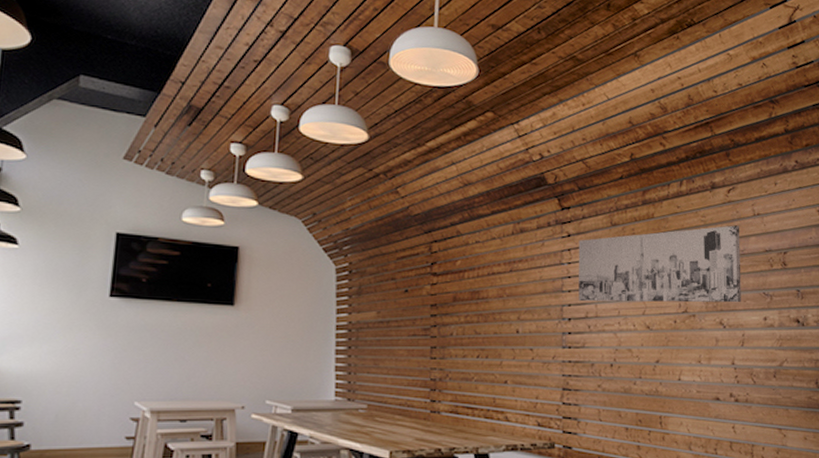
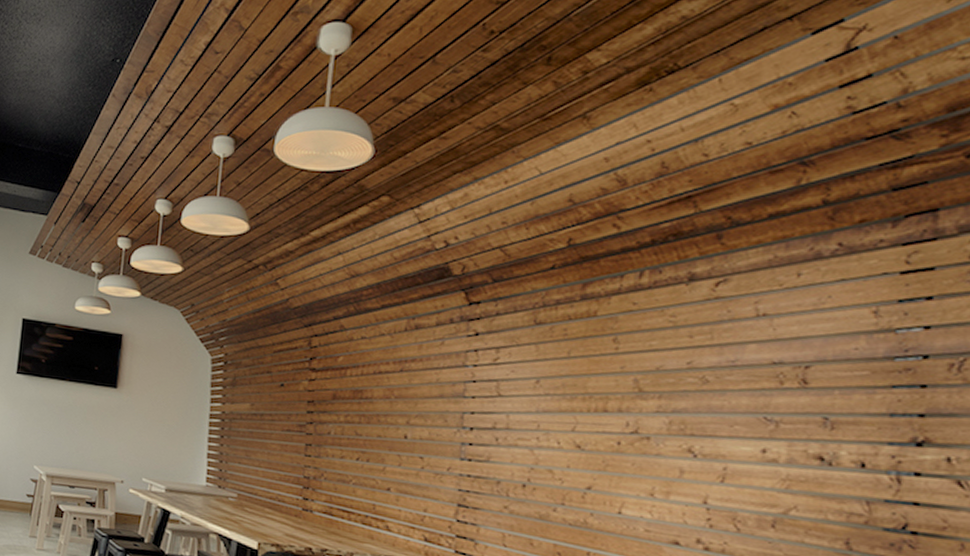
wall art: present [578,225,741,303] -> none [484,328,732,428]

